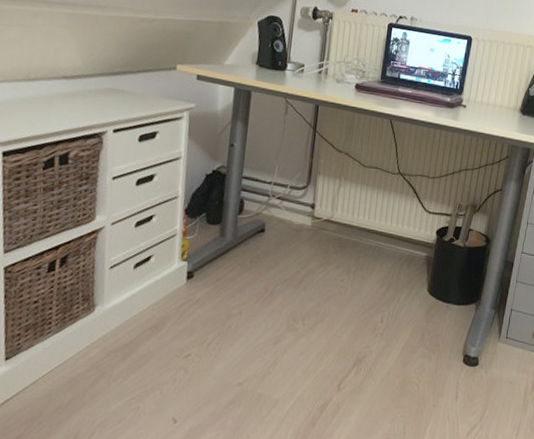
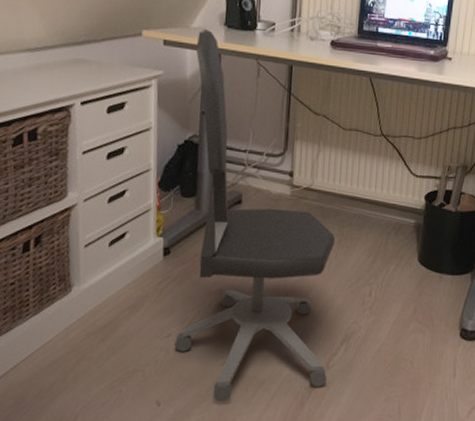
office chair: none [193,66,352,420] -> present [174,28,336,402]

